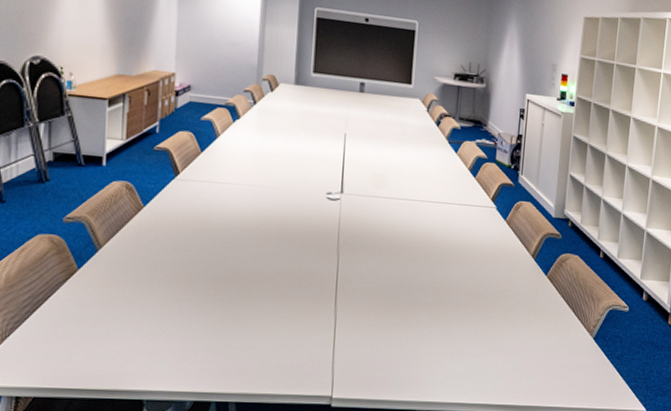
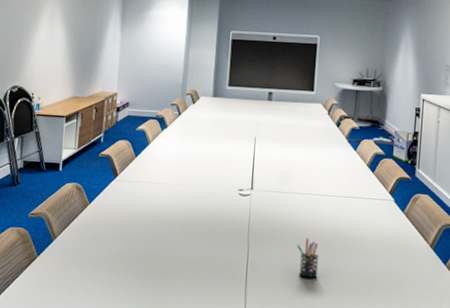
pen holder: none [393,247,417,291] -> present [297,238,319,278]

